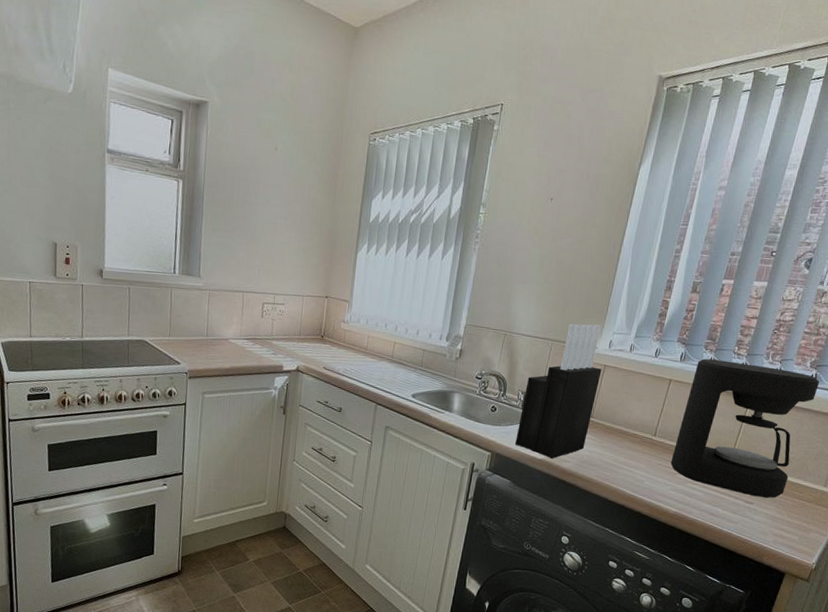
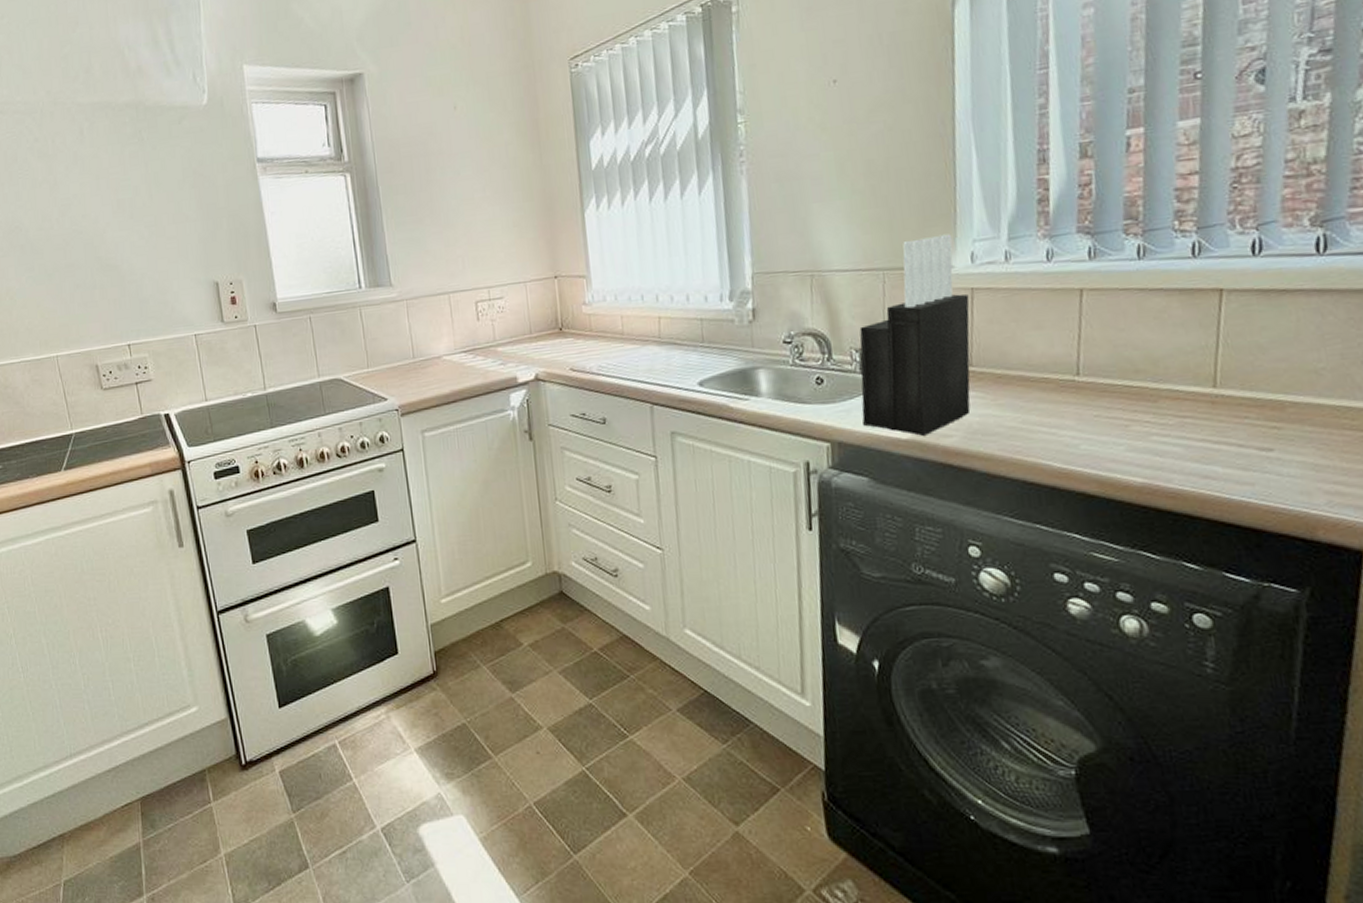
coffee maker: present [671,358,820,498] -> none [1114,237,1335,439]

